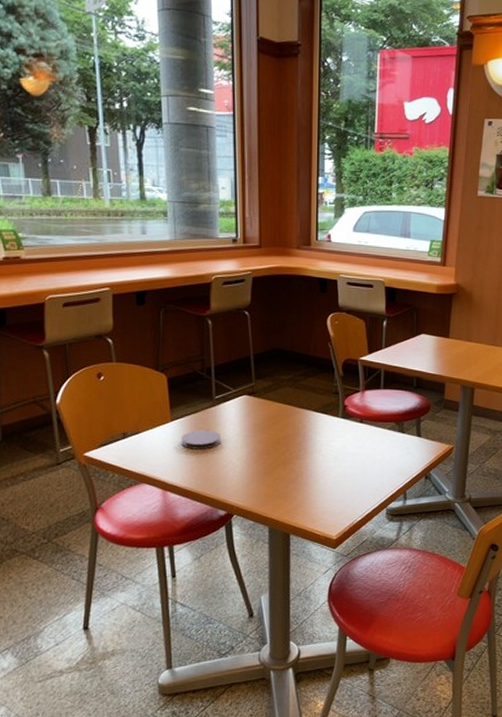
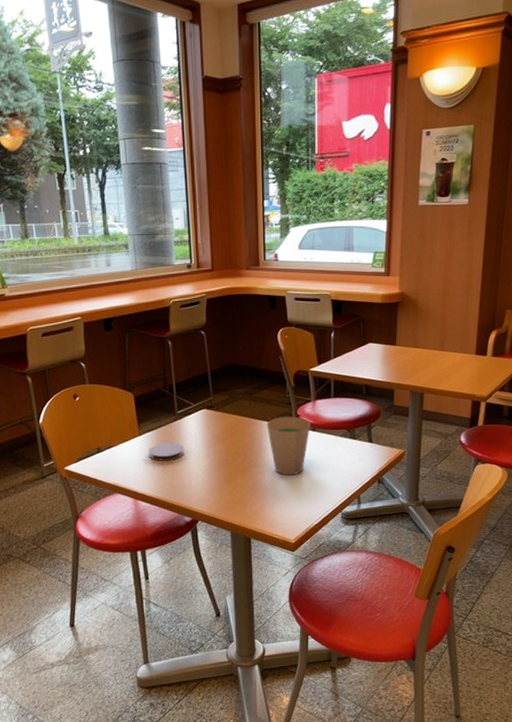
paper cup: none [312,406,358,469] -> present [267,416,310,476]

